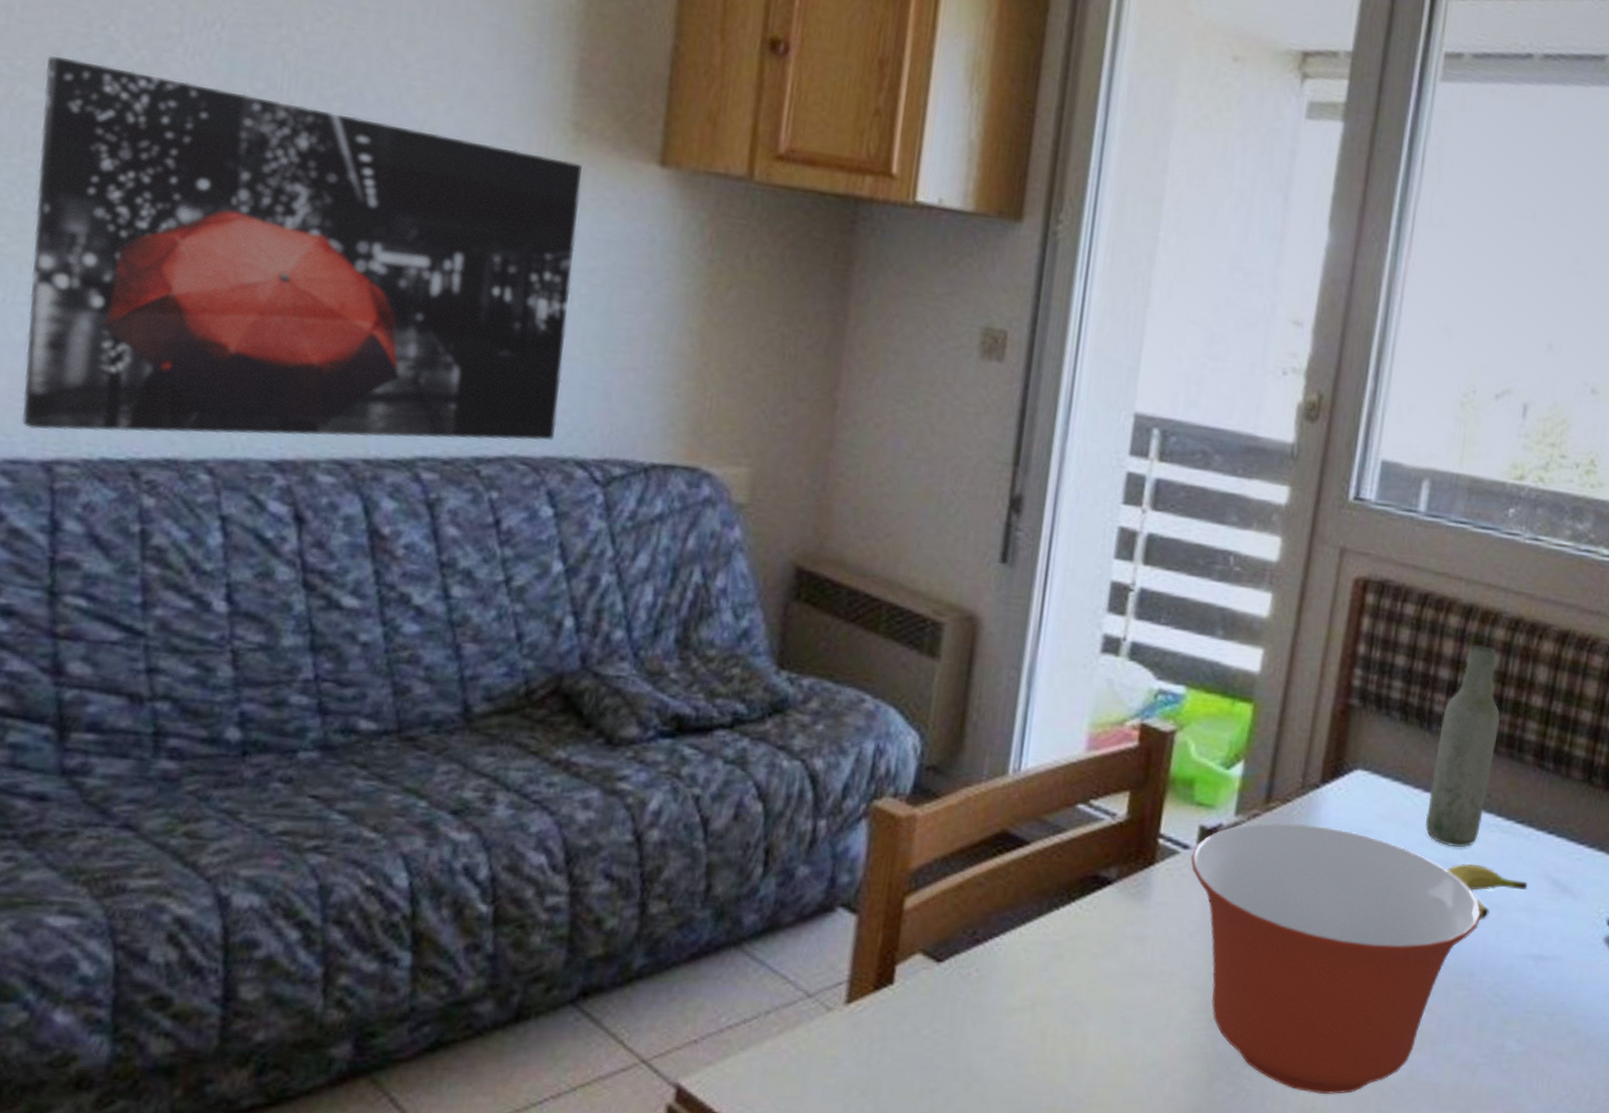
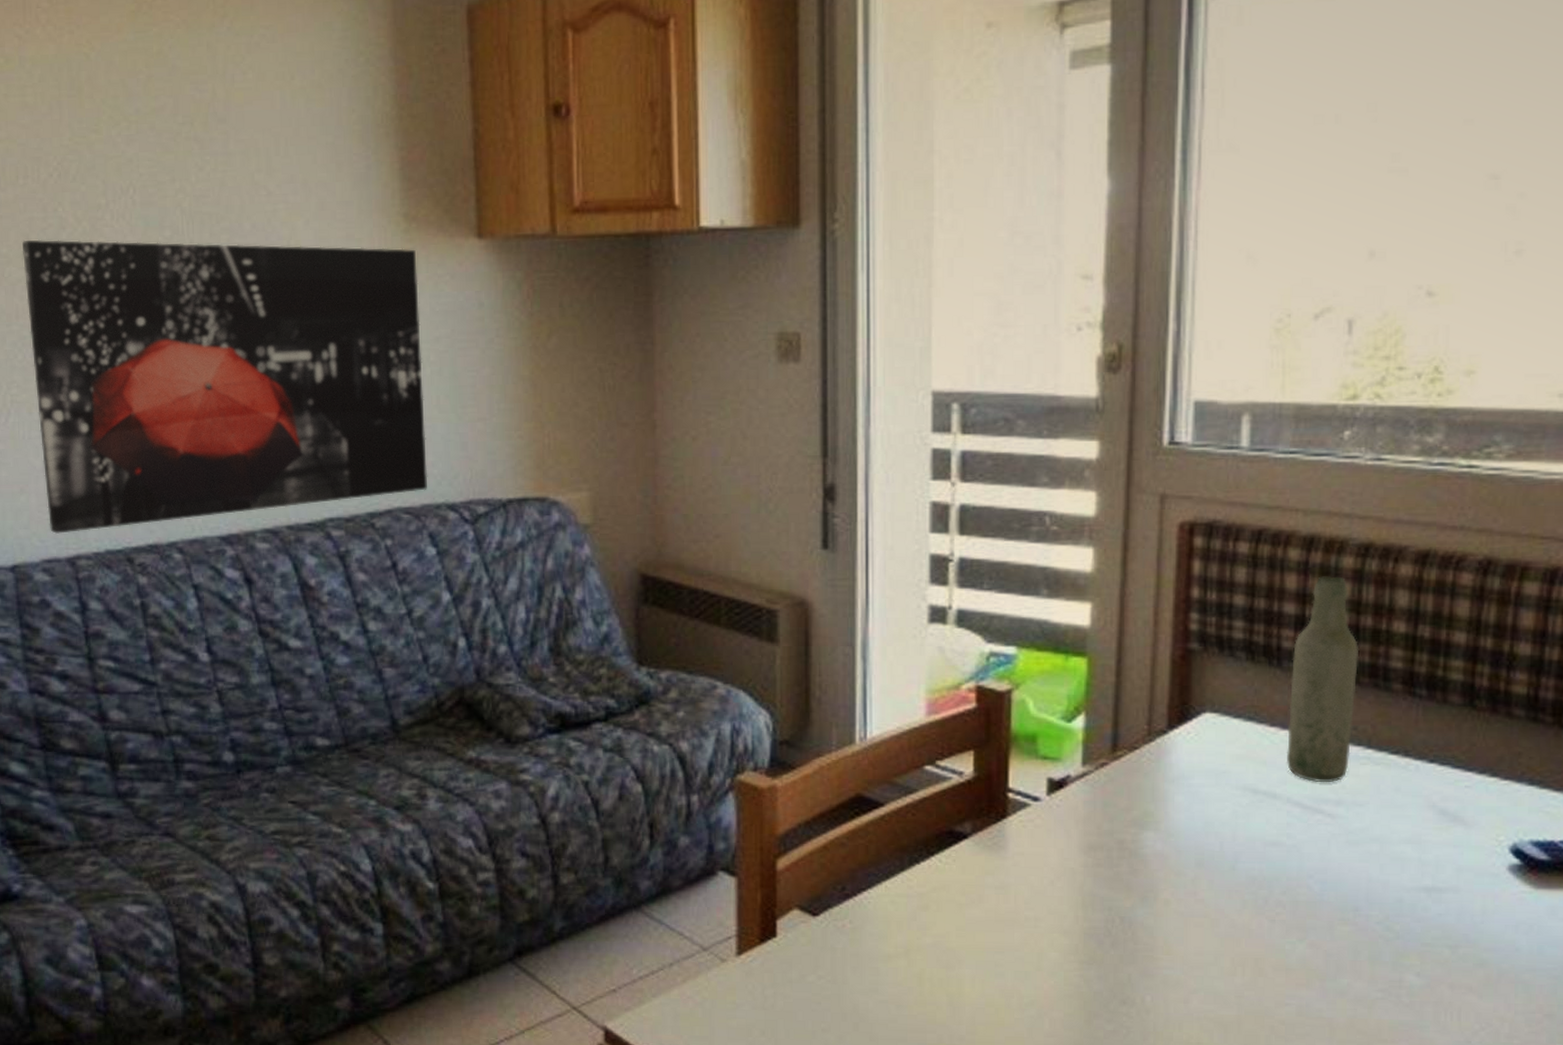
mixing bowl: present [1190,822,1481,1095] -> none [1043,769,1360,1031]
fruit: present [1447,863,1528,920] -> none [1316,798,1410,855]

